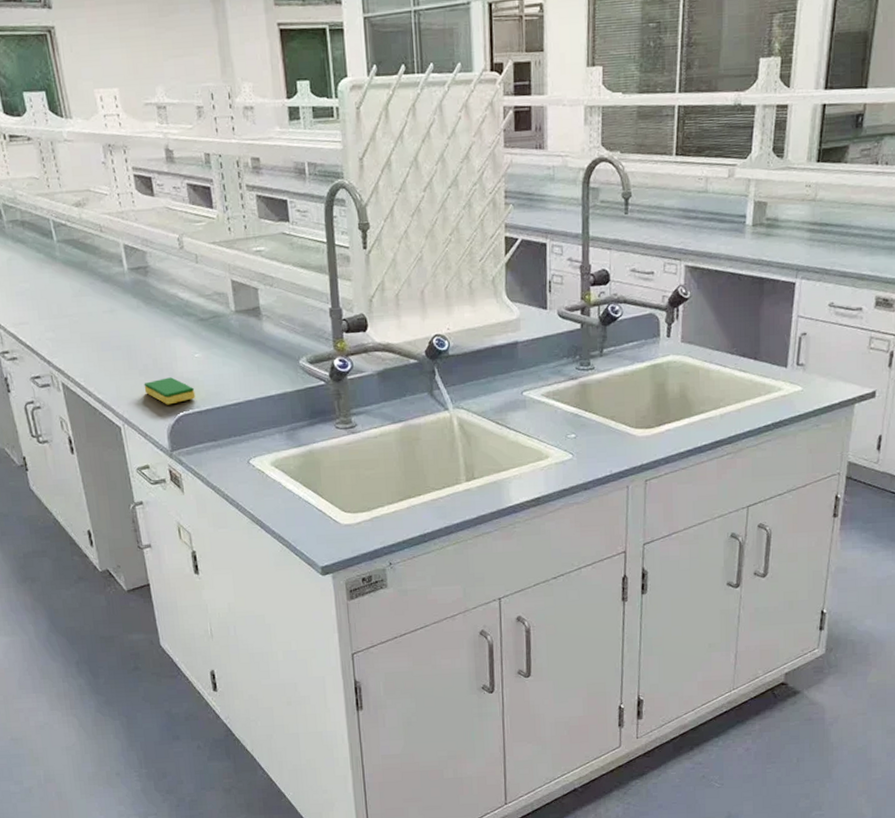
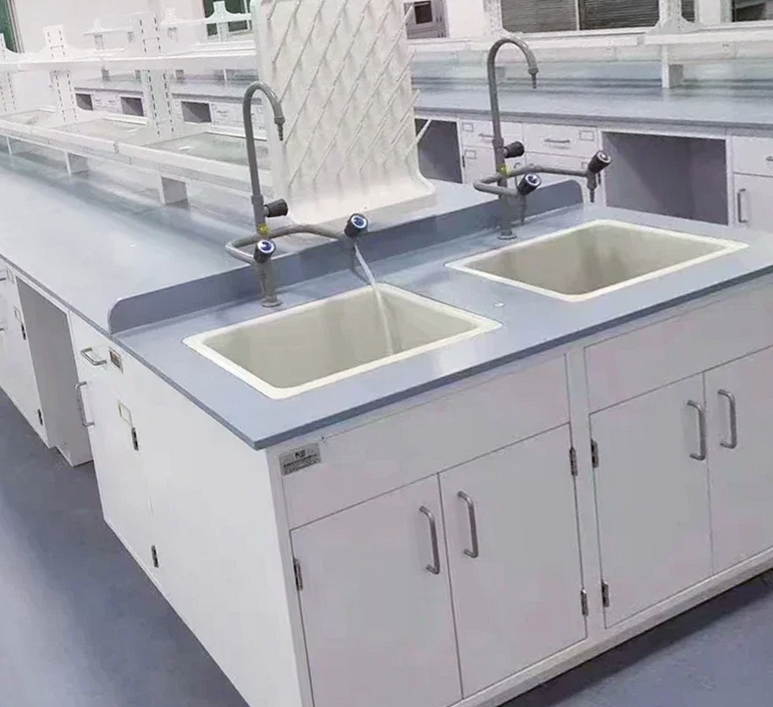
dish sponge: present [144,377,196,405] -> none [86,266,132,292]

